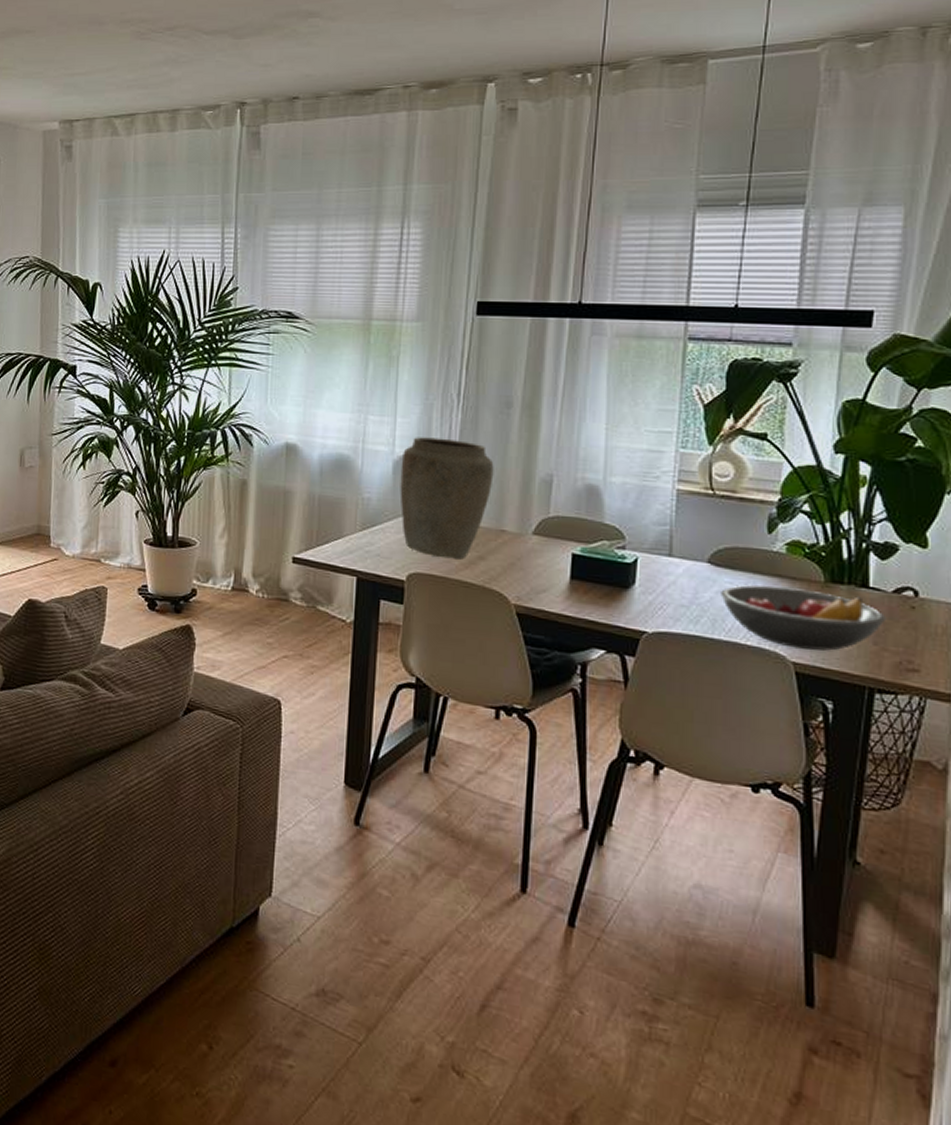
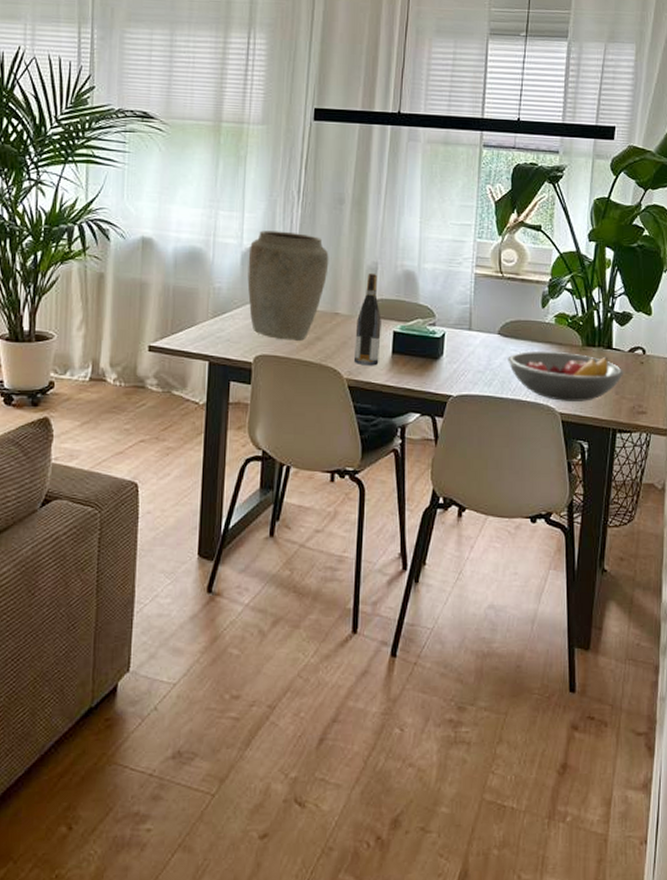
wine bottle: none [523,486,557,592] -> present [353,272,381,366]

